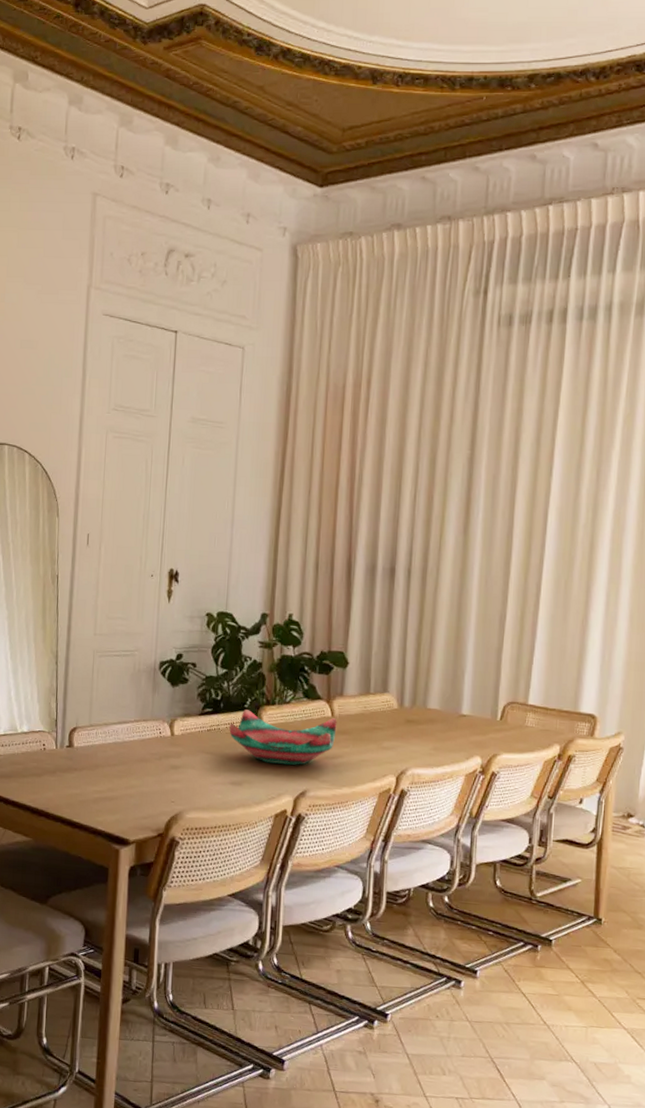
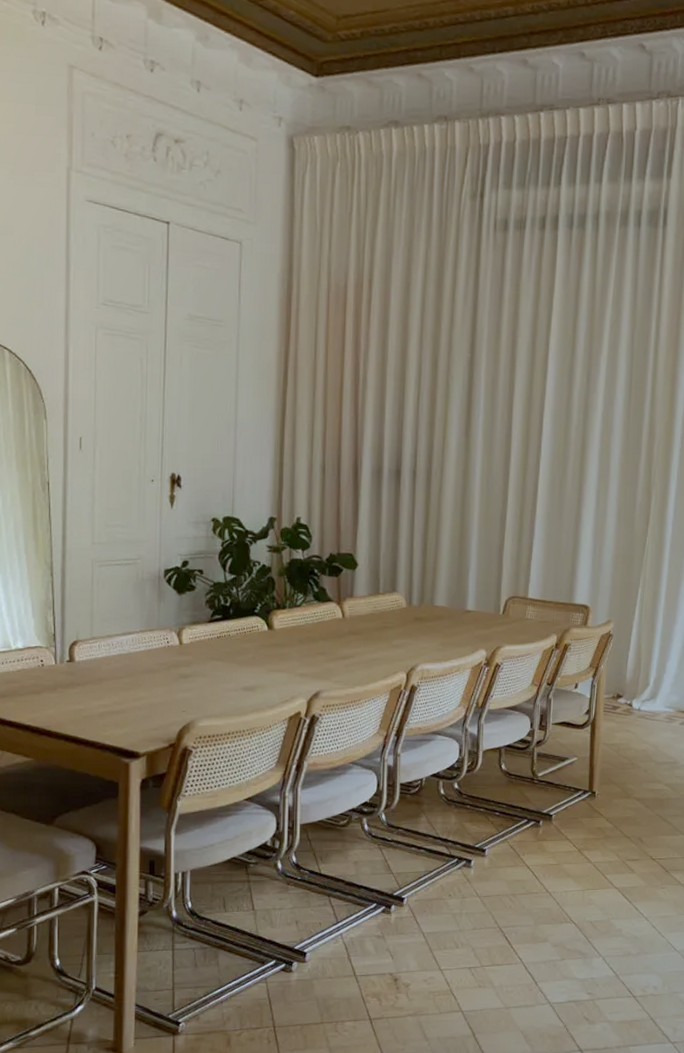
decorative bowl: present [229,709,337,766] -> none [240,615,348,668]

